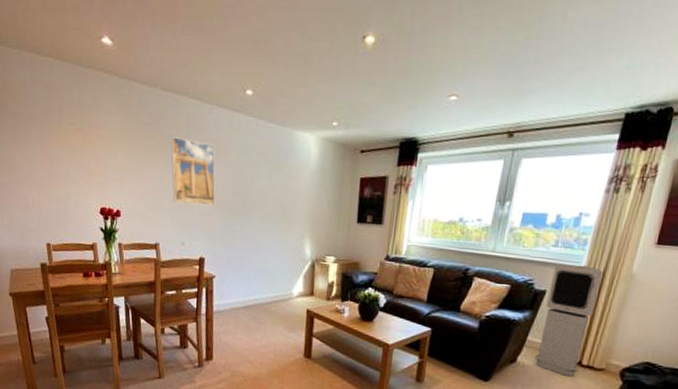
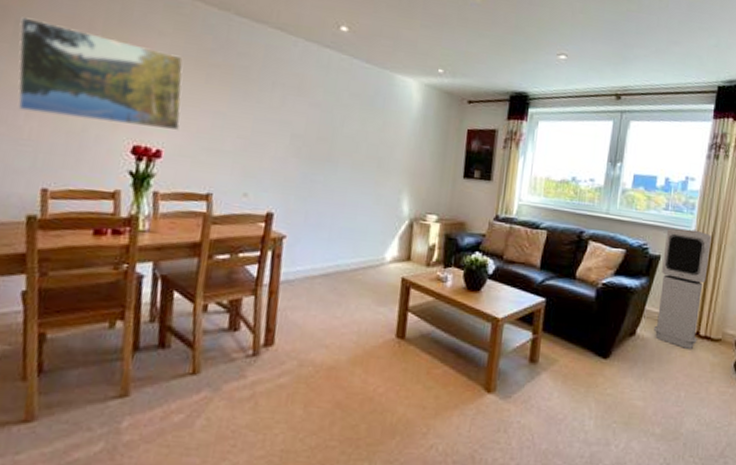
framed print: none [14,110,131,194] -> present [17,17,183,131]
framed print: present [171,137,216,206] -> none [237,68,298,152]

